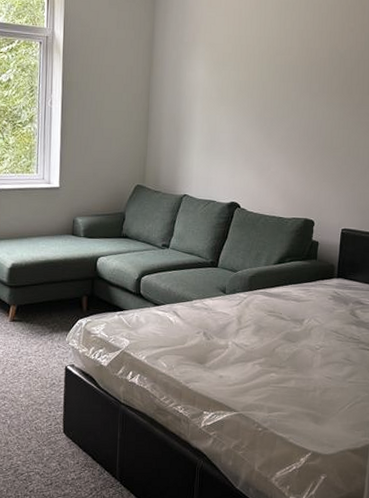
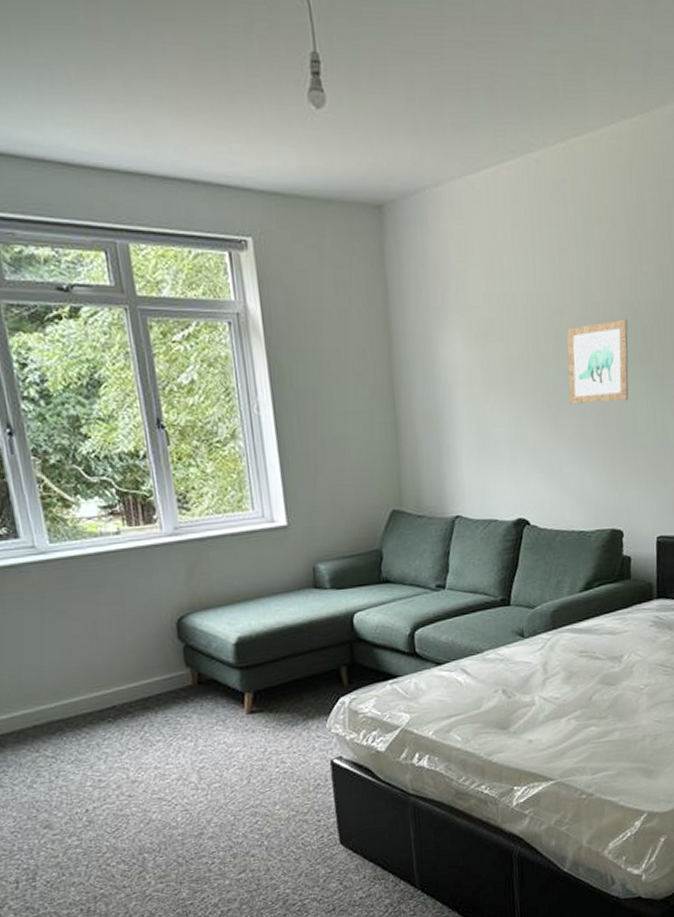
wall art: none [281,61,334,122] -> present [567,319,629,405]

